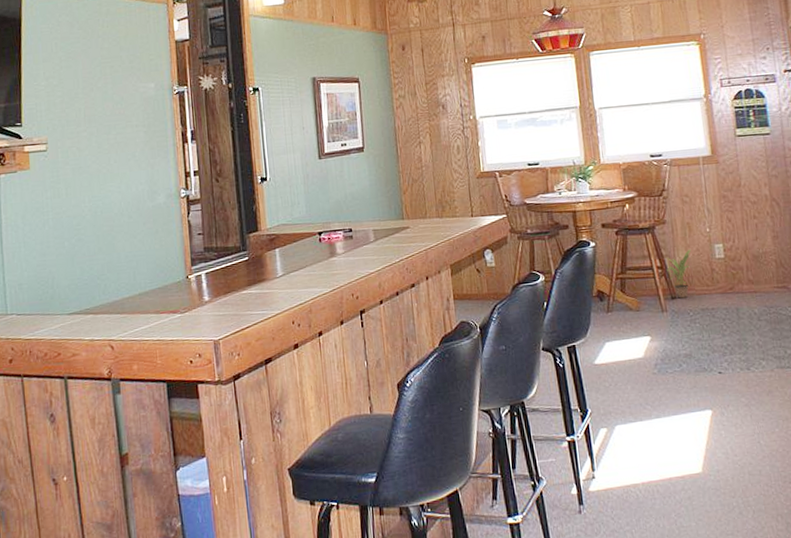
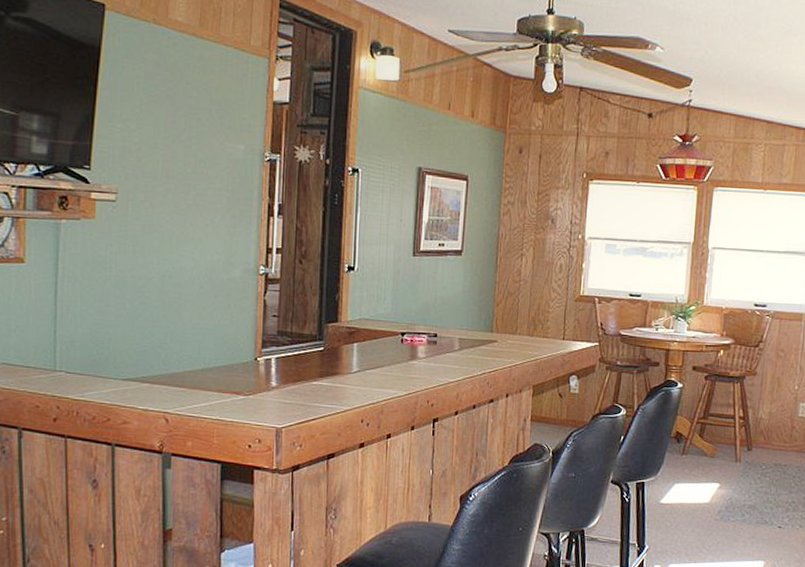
potted plant: present [667,249,691,299] -> none [748,404,776,451]

